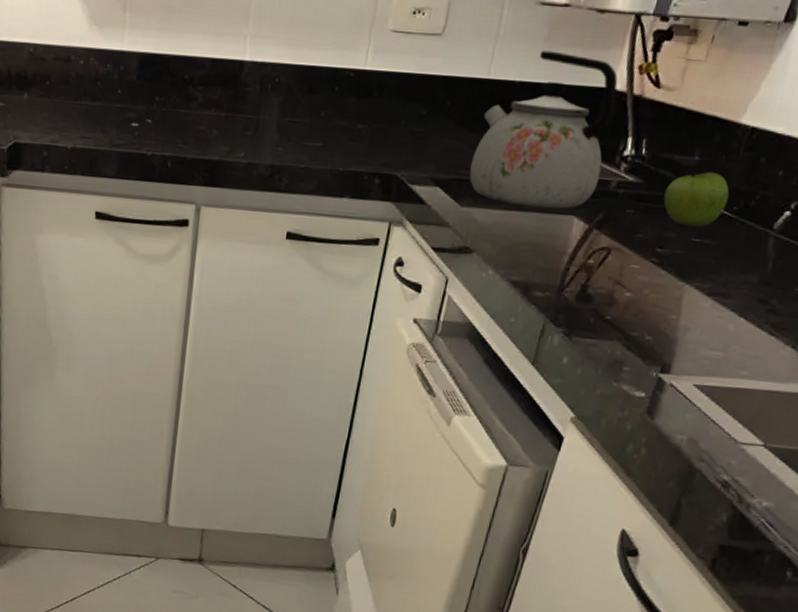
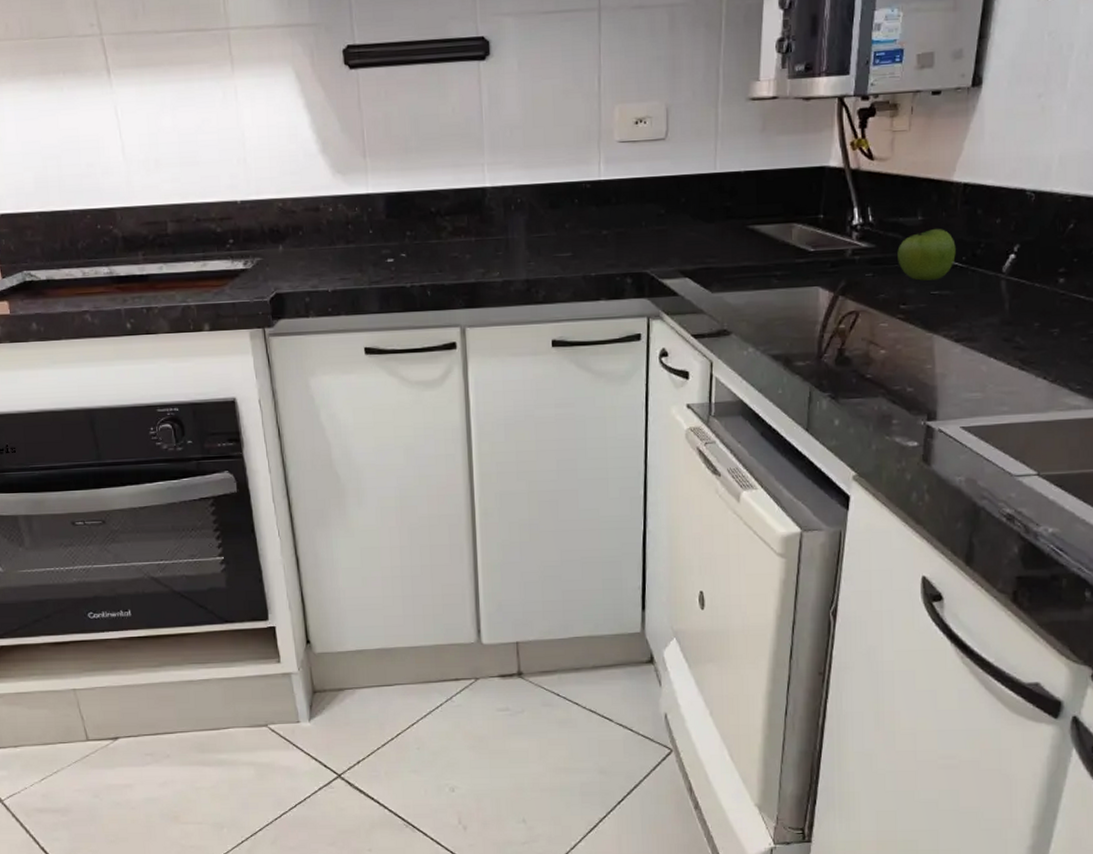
kettle: present [469,50,618,210] -> none [714,140,838,285]

